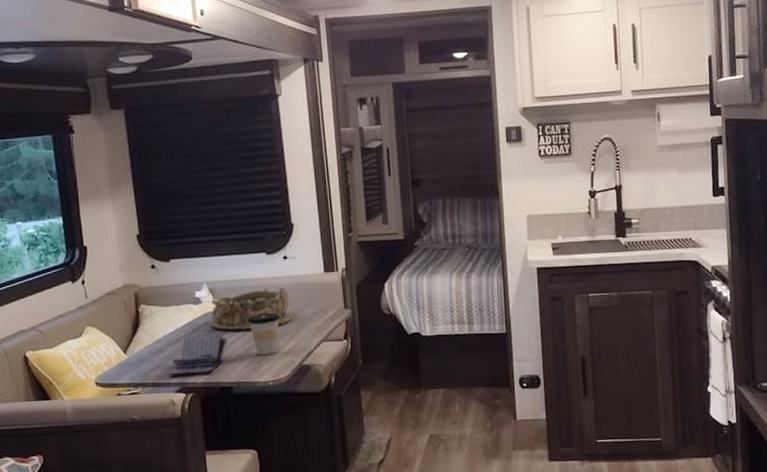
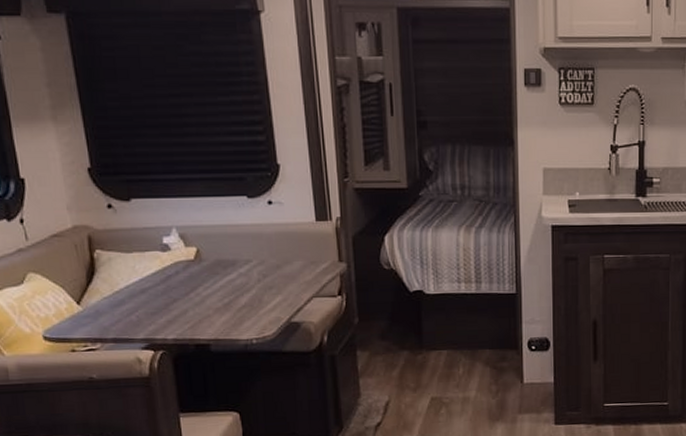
book: present [167,332,227,378] -> none [131,284,203,333]
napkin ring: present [210,287,293,332] -> none [182,236,280,283]
coffee cup: present [247,312,281,356] -> none [226,263,265,311]

